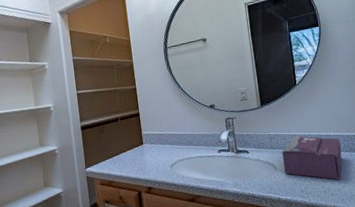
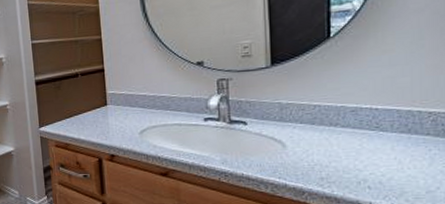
tissue box: present [281,136,342,180] -> none [296,107,393,170]

